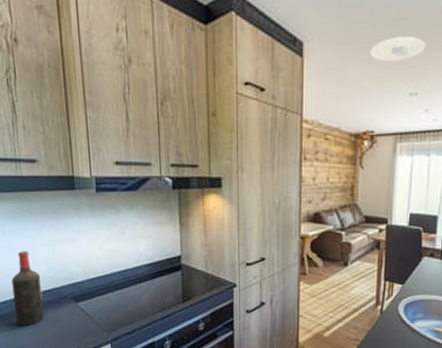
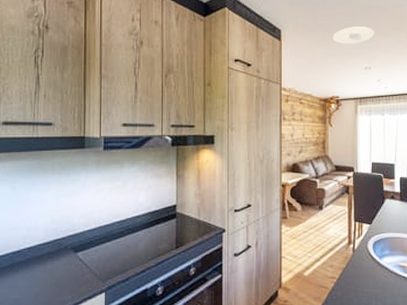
wine bottle: present [11,251,45,326] -> none [14,205,44,278]

